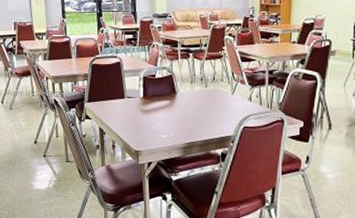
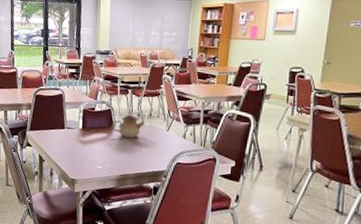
teapot: none [174,76,208,105] -> present [111,111,145,139]

